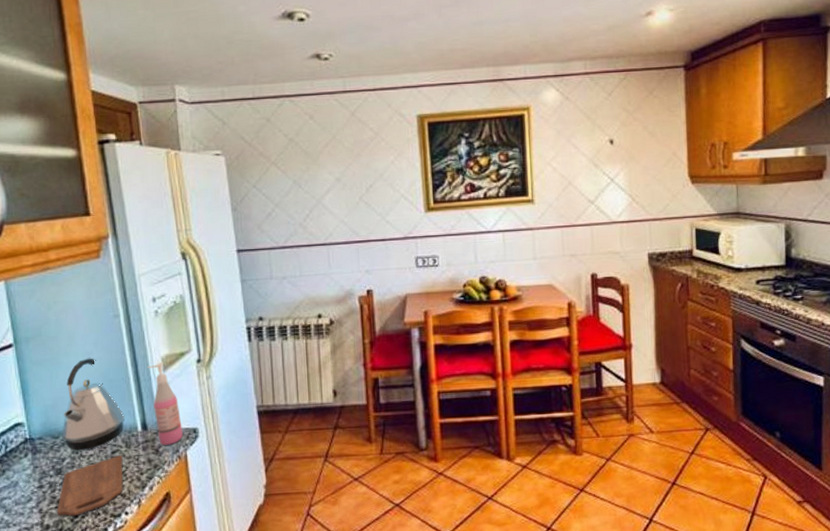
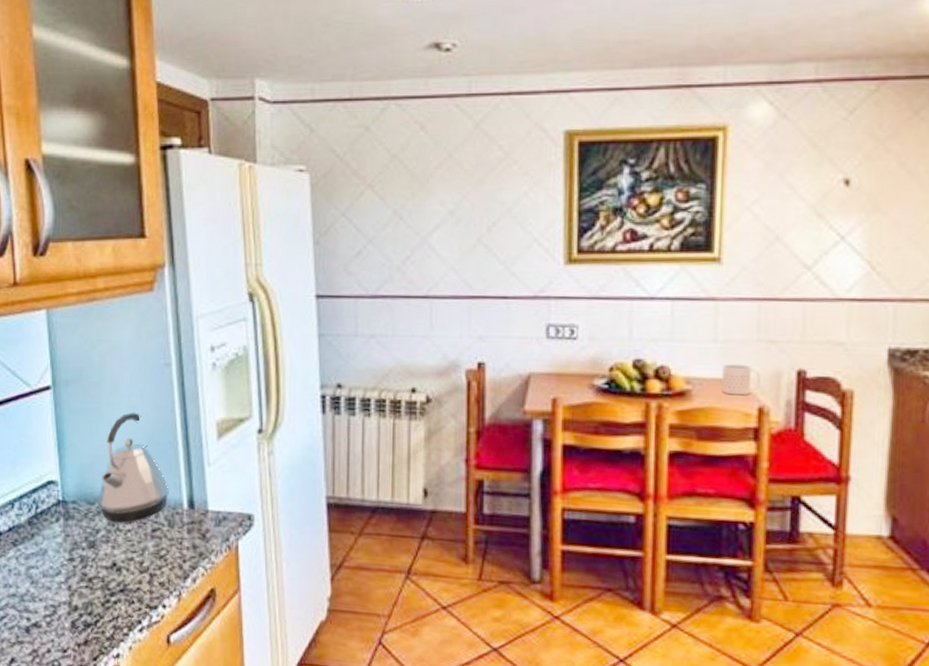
cutting board: present [56,455,124,517] -> none [86,535,164,601]
soap dispenser: present [147,363,183,445] -> none [199,428,235,531]
mug: none [541,273,568,296] -> present [722,363,760,396]

